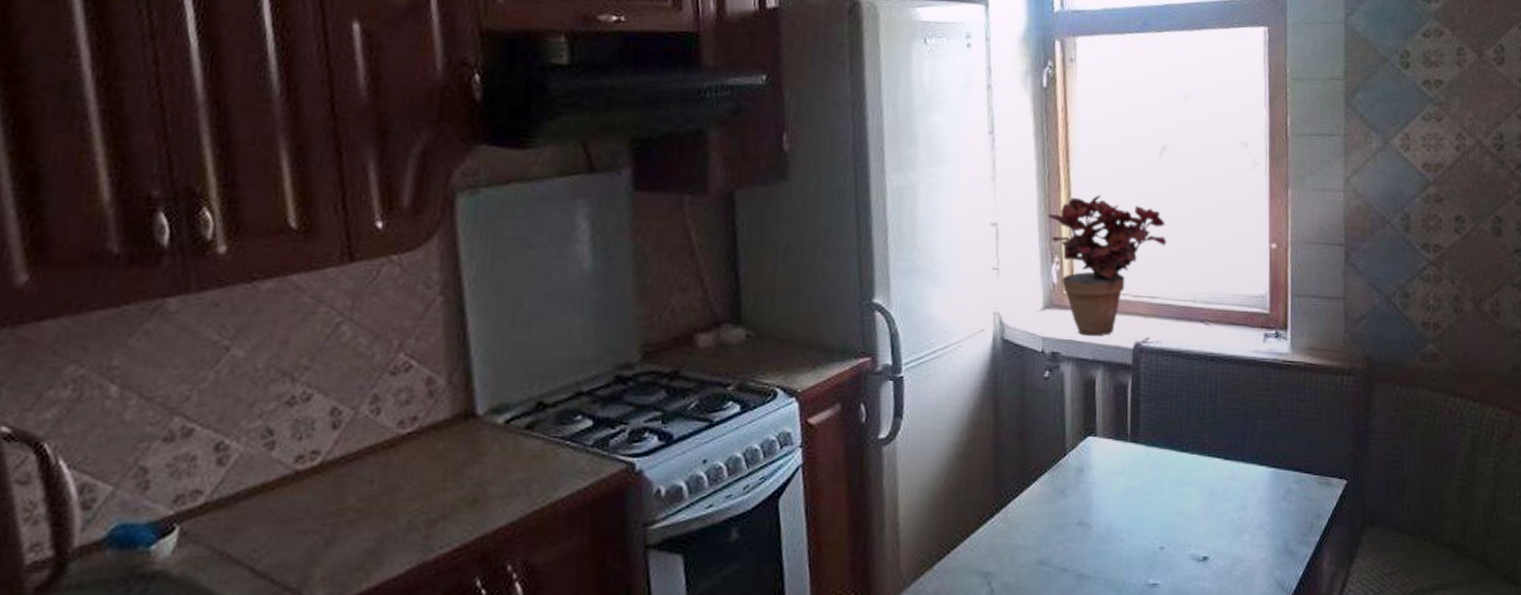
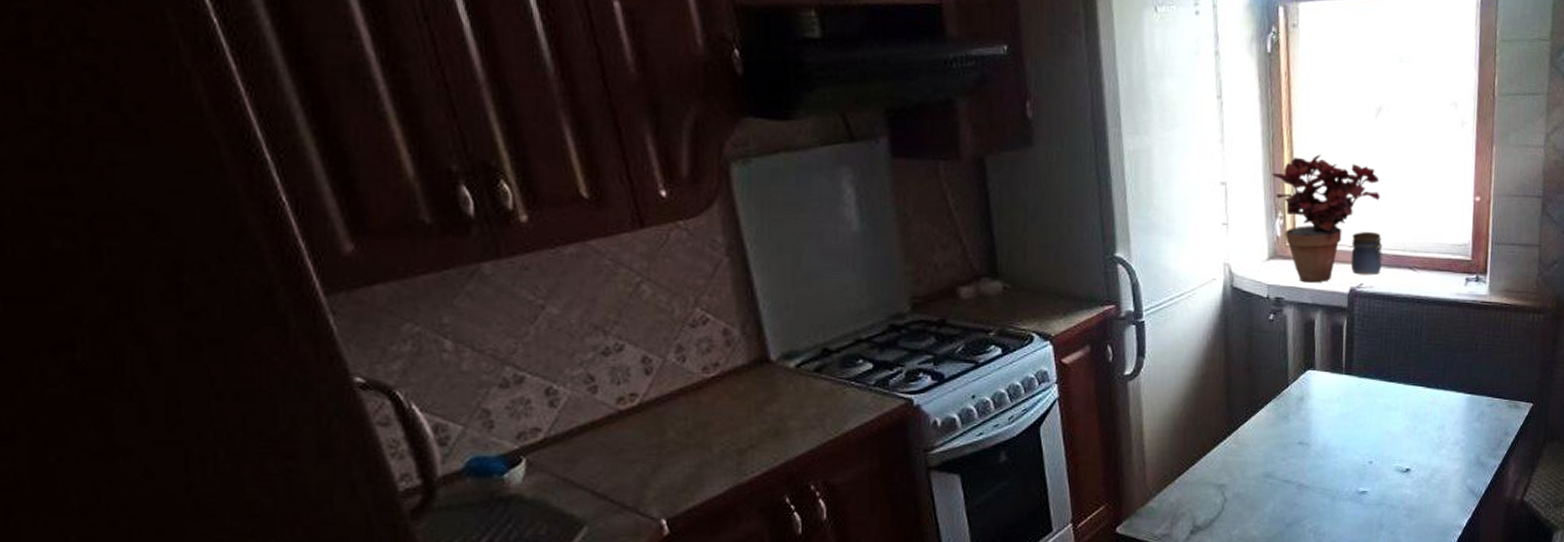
jar: none [1135,279,1171,329] -> present [1350,231,1383,276]

